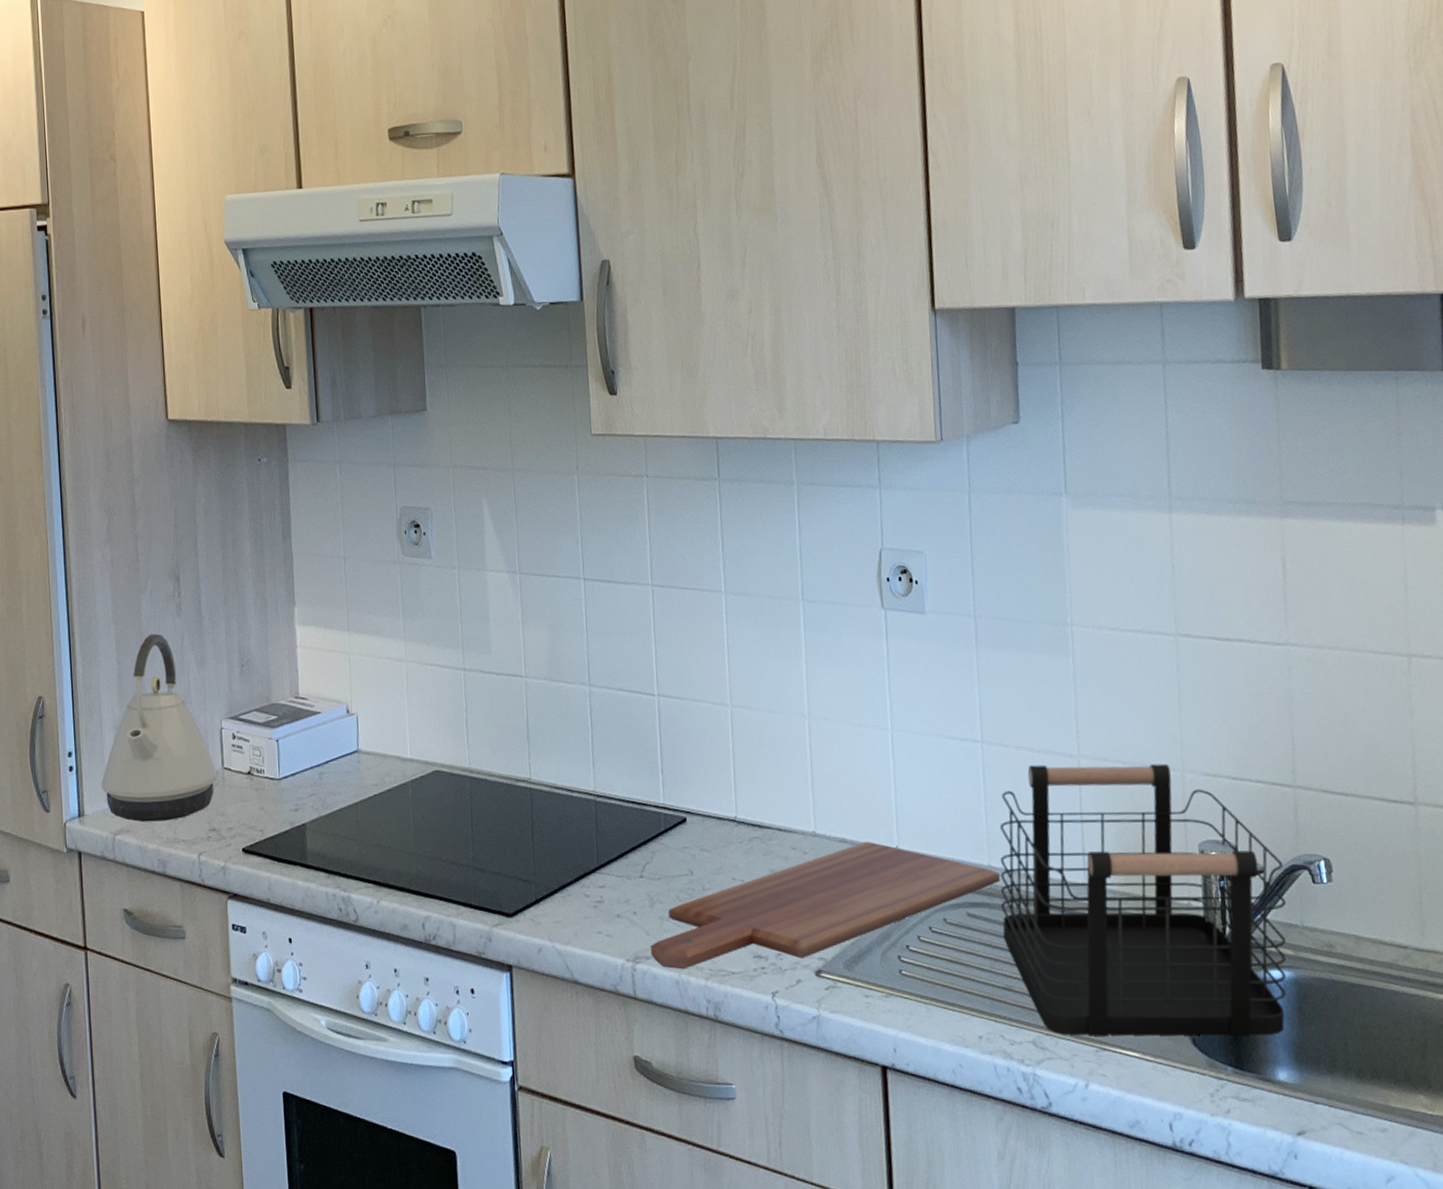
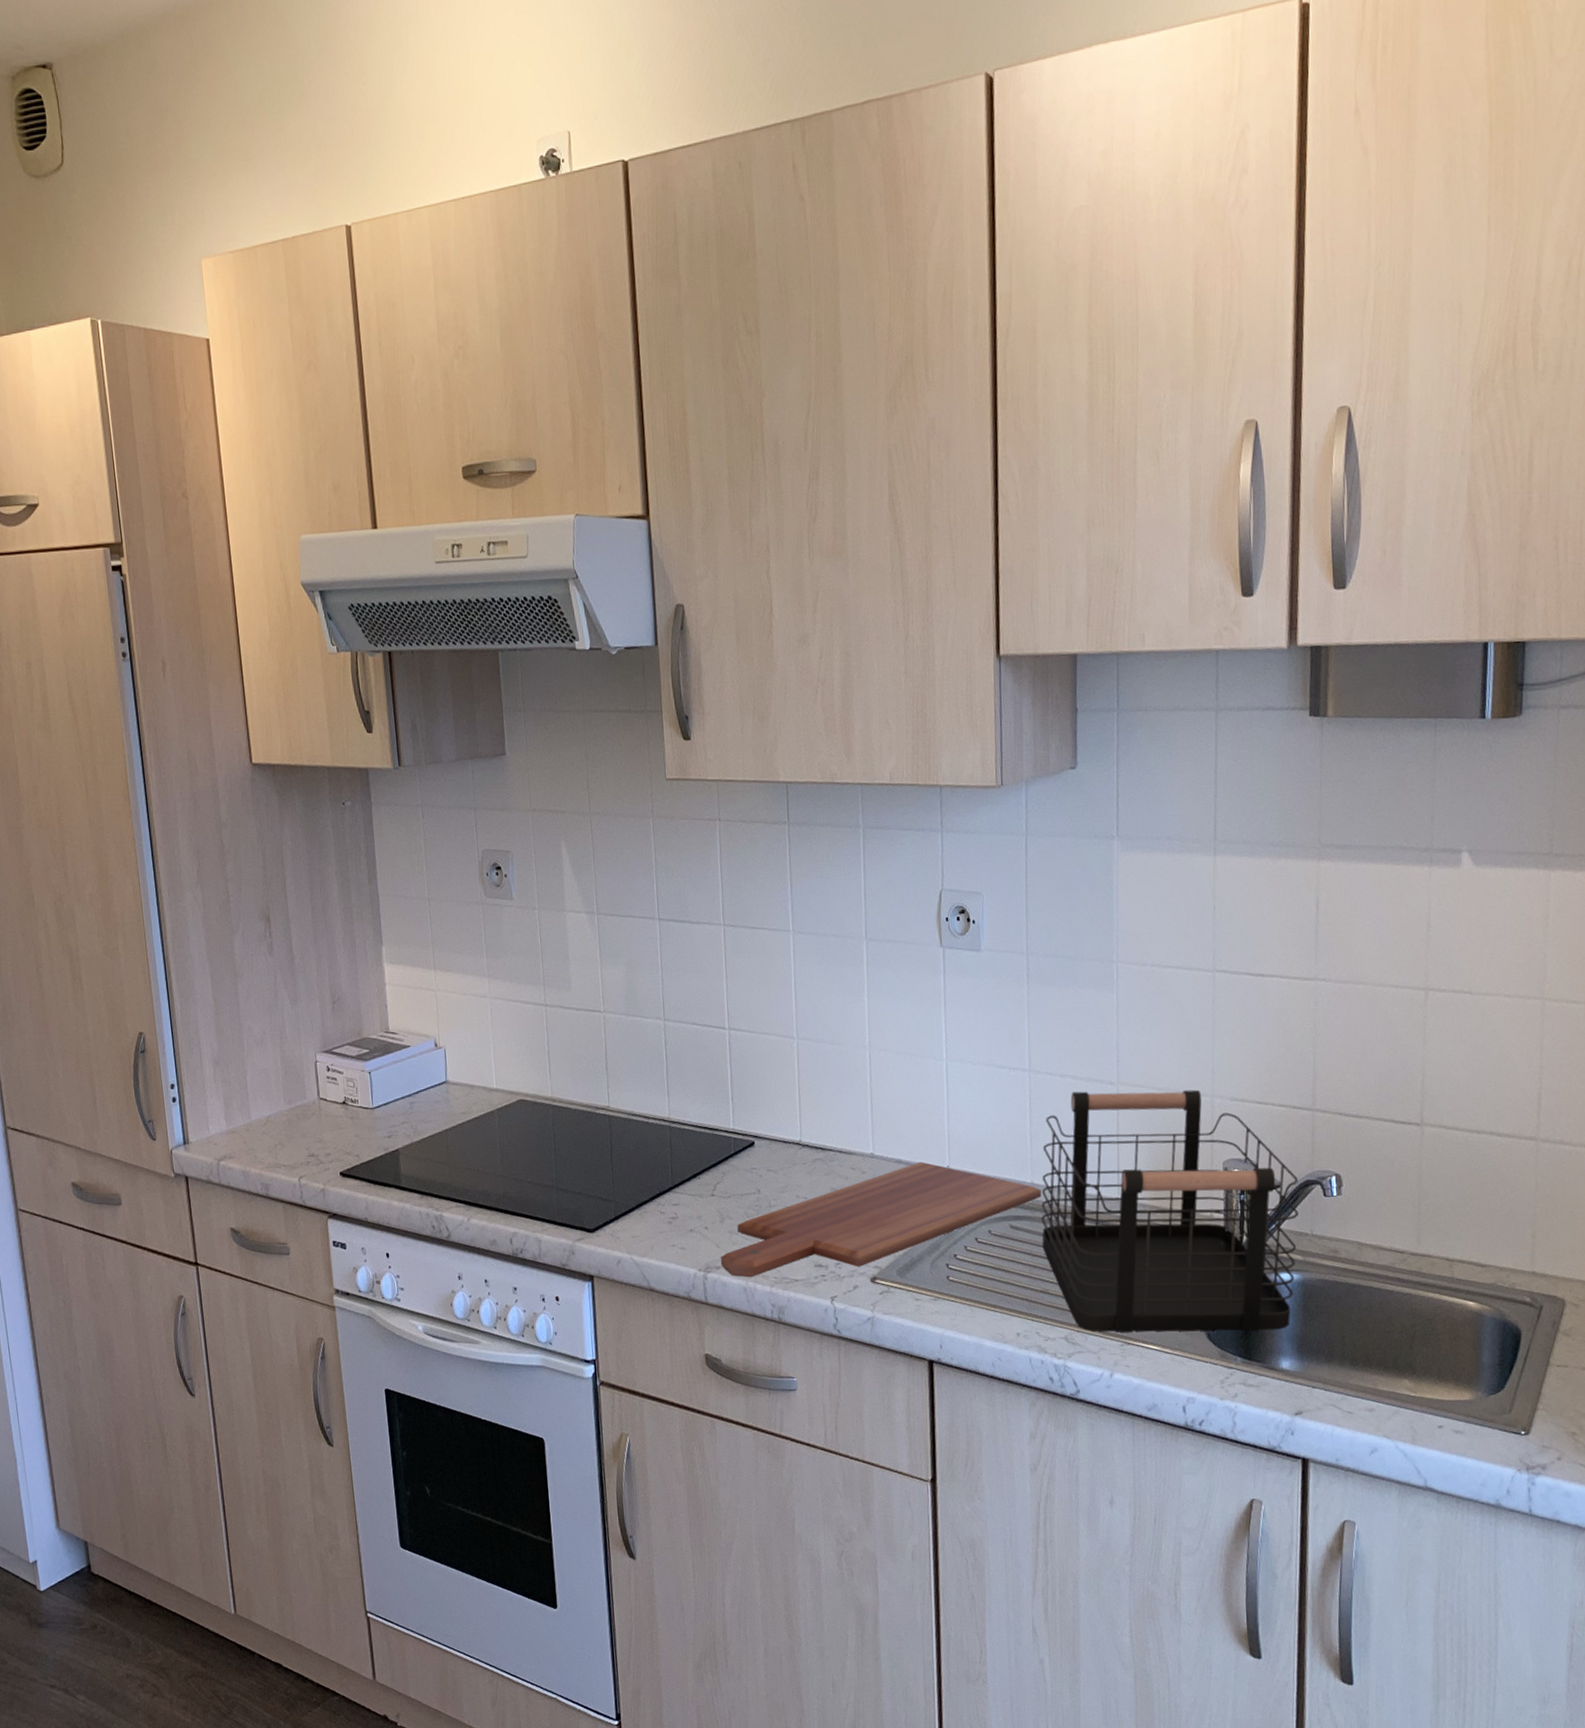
kettle: present [101,633,217,822] -> none [204,972,314,1149]

